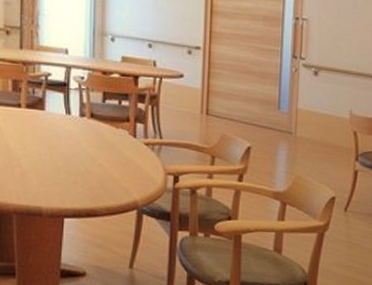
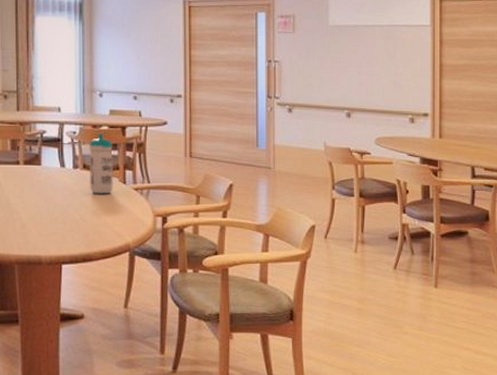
water bottle: none [97,80,124,147] -> present [89,133,113,194]

